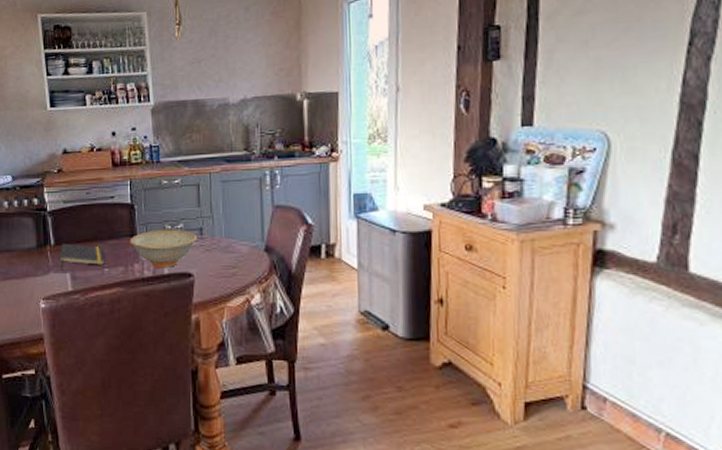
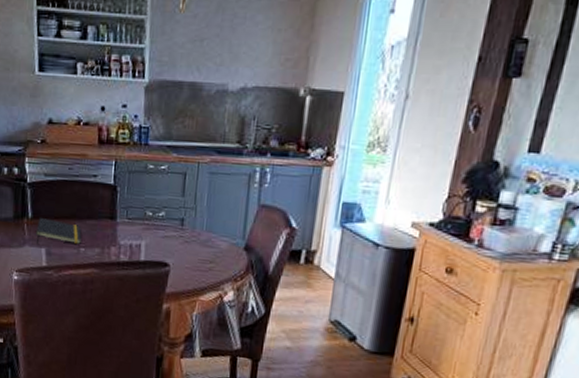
dish: present [129,229,197,269] -> none [108,215,177,255]

